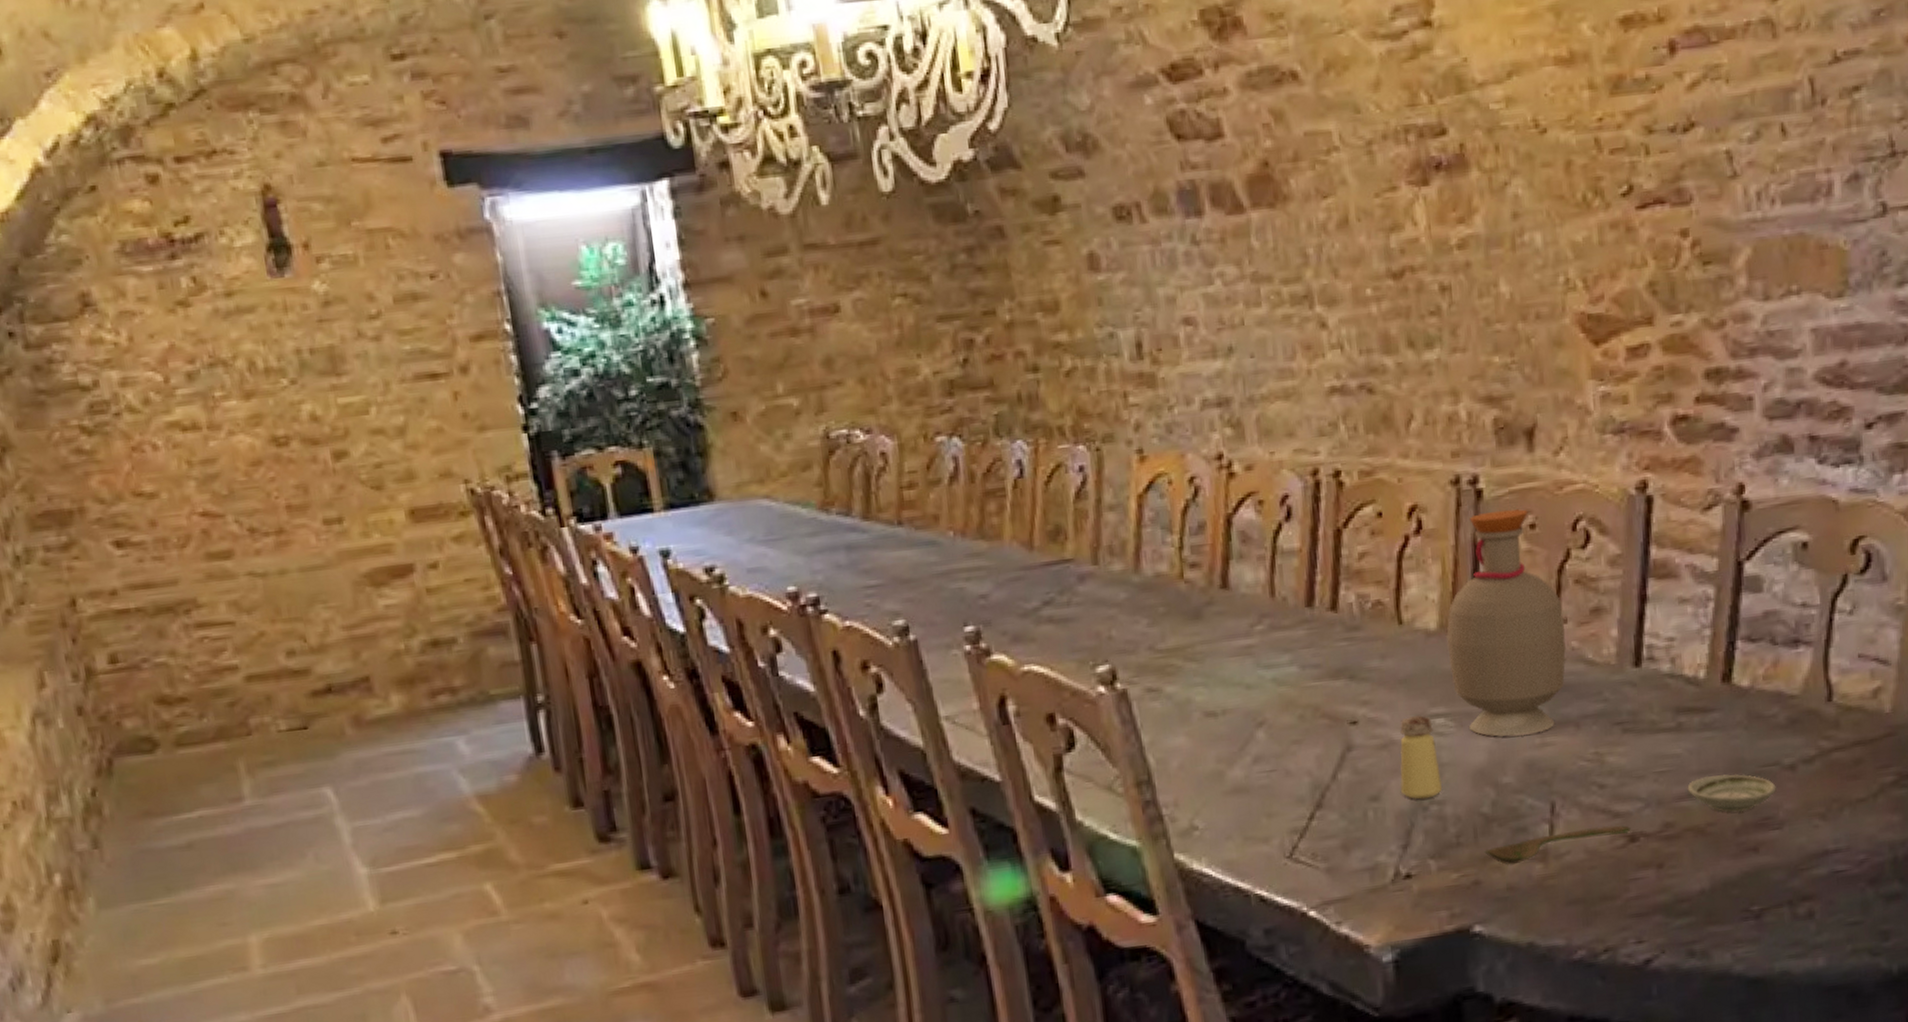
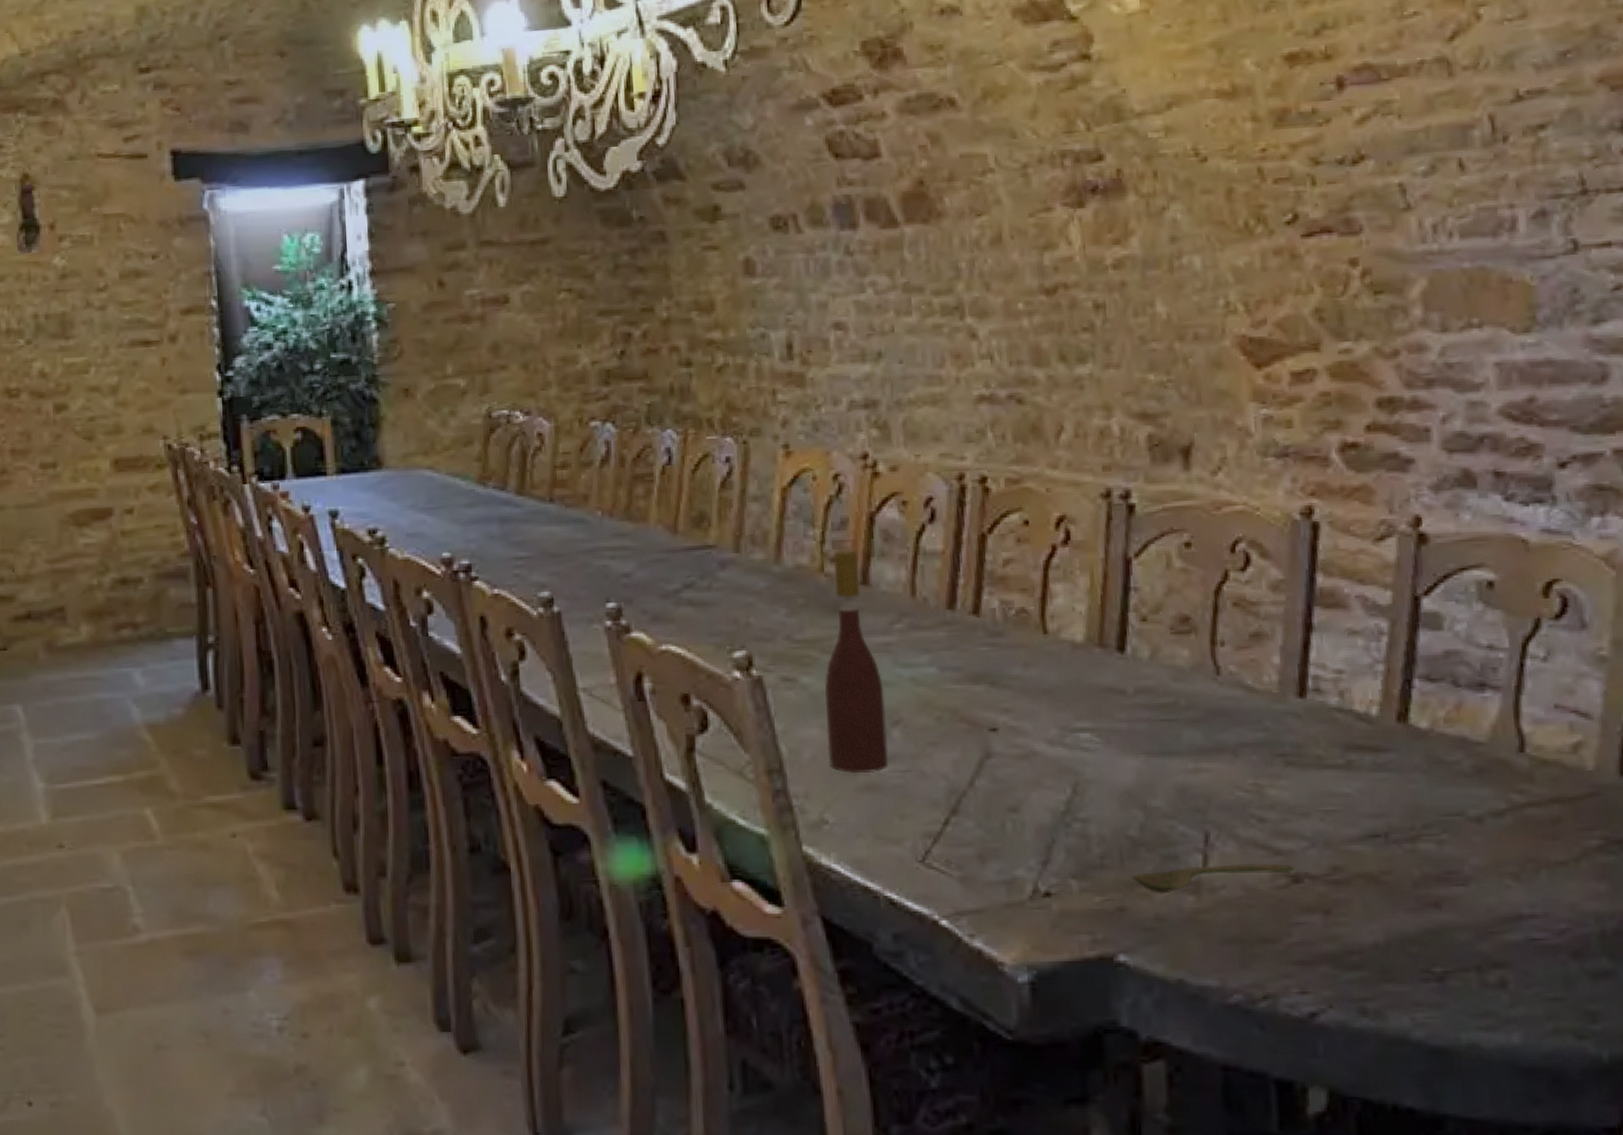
wine bottle: none [1189,553,1255,778] -> present [825,549,889,773]
saltshaker: present [1400,715,1442,800] -> none [1041,728,1086,815]
bottle: present [1446,509,1566,737] -> none [1094,526,1223,759]
saucer: present [1687,773,1776,813] -> none [1358,820,1461,863]

